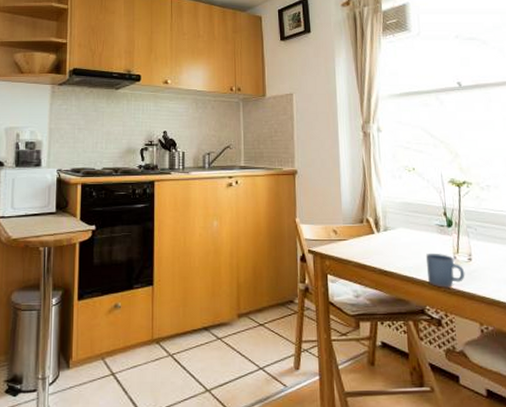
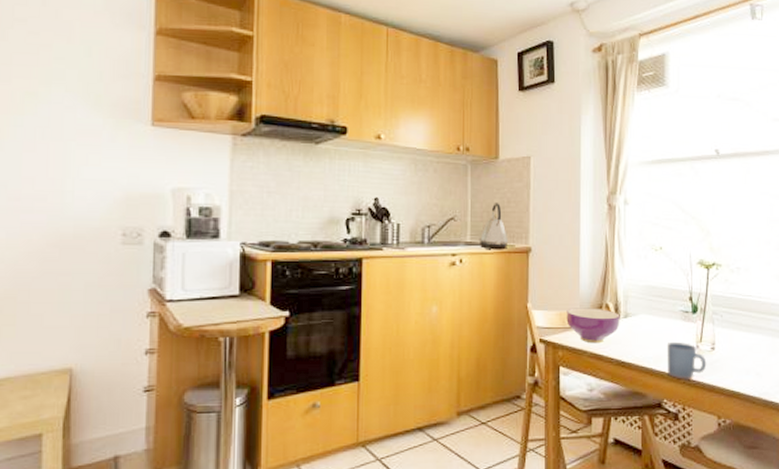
kettle: none [251,133,277,173] -> present [479,203,509,250]
bowl: none [331,222,381,254] -> present [566,308,620,344]

